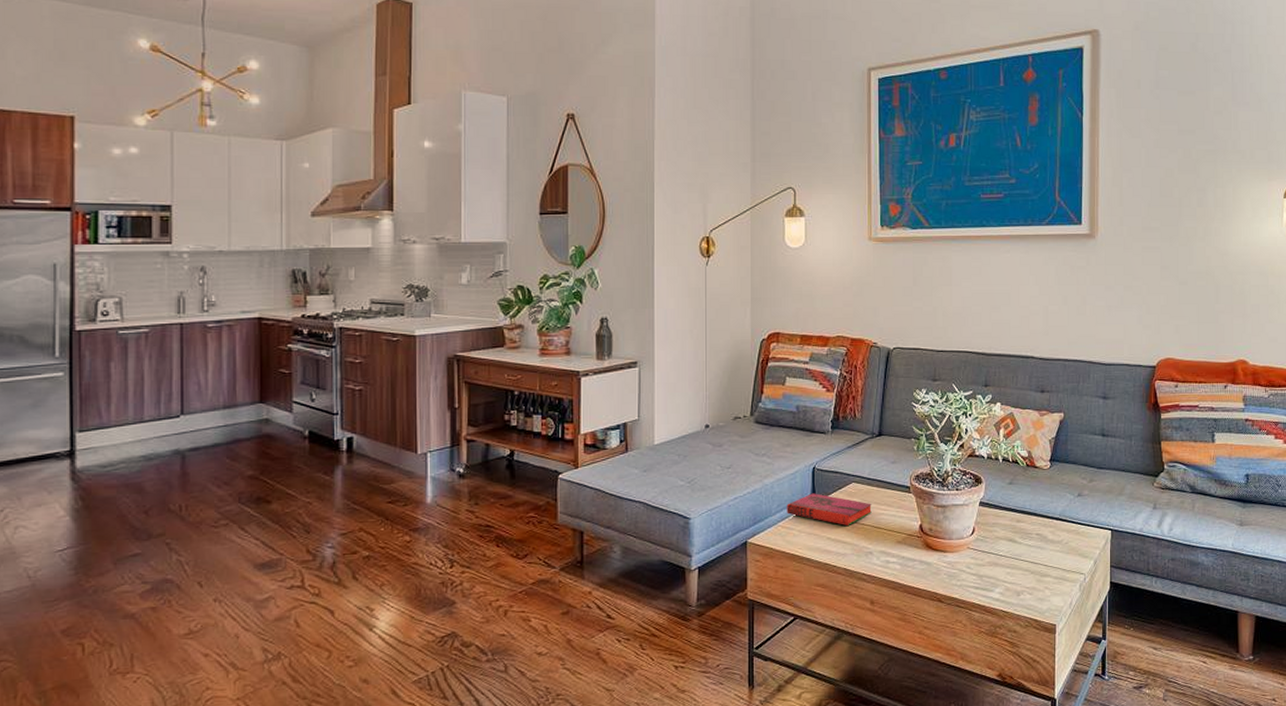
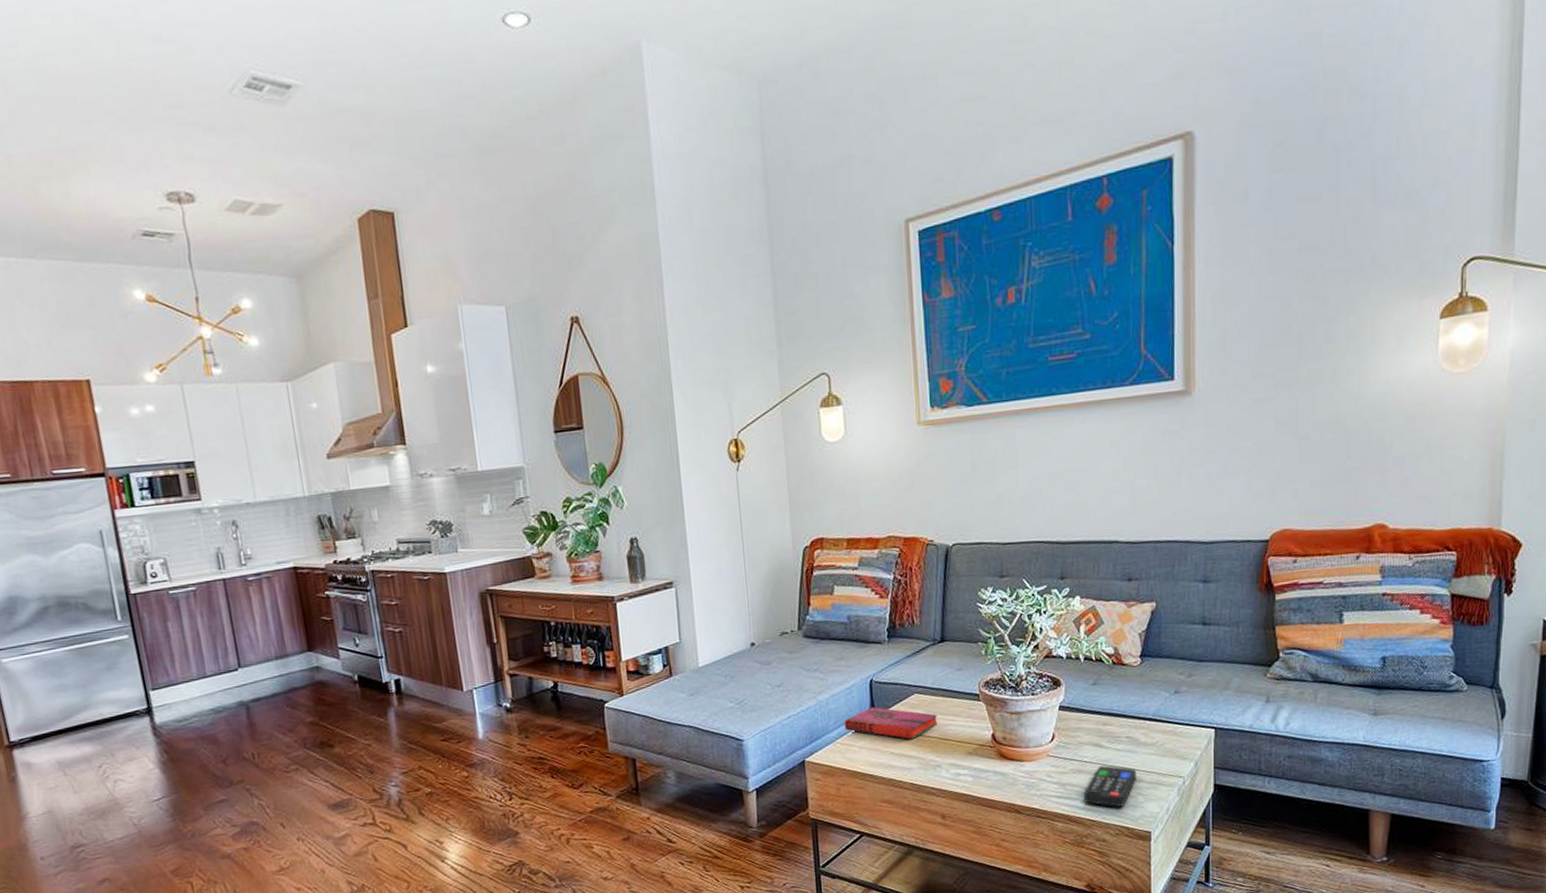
remote control: none [999,560,1044,600] -> present [1084,765,1136,807]

